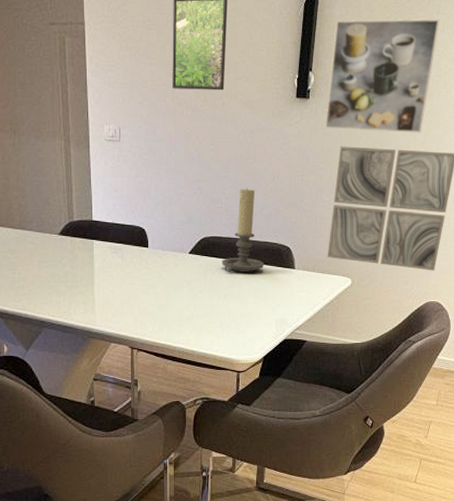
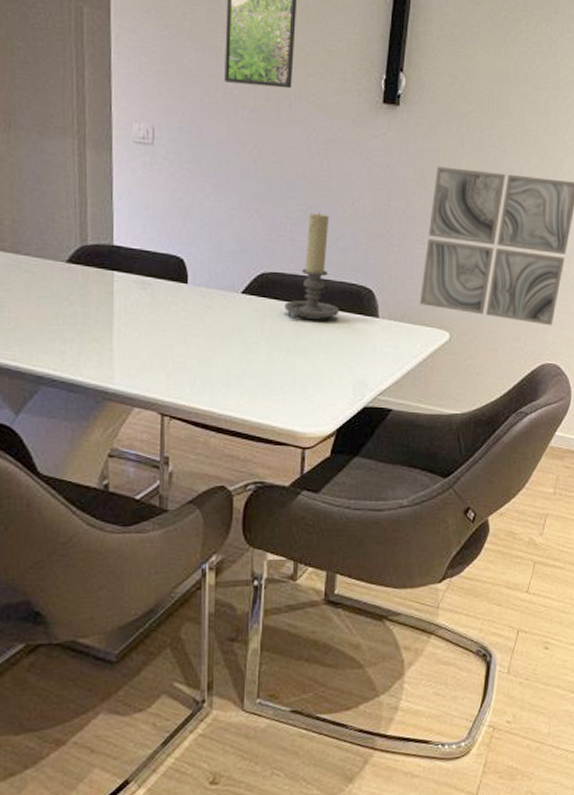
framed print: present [325,19,440,133] -> none [418,11,559,156]

